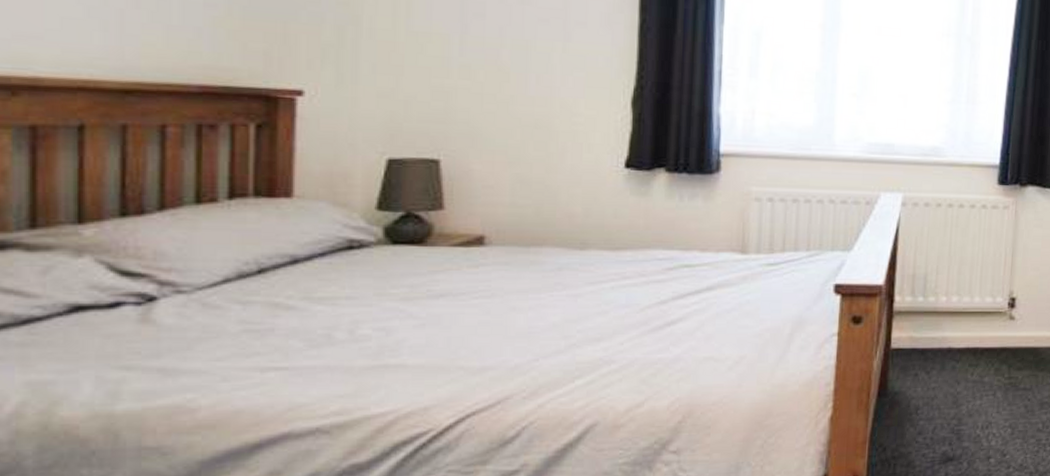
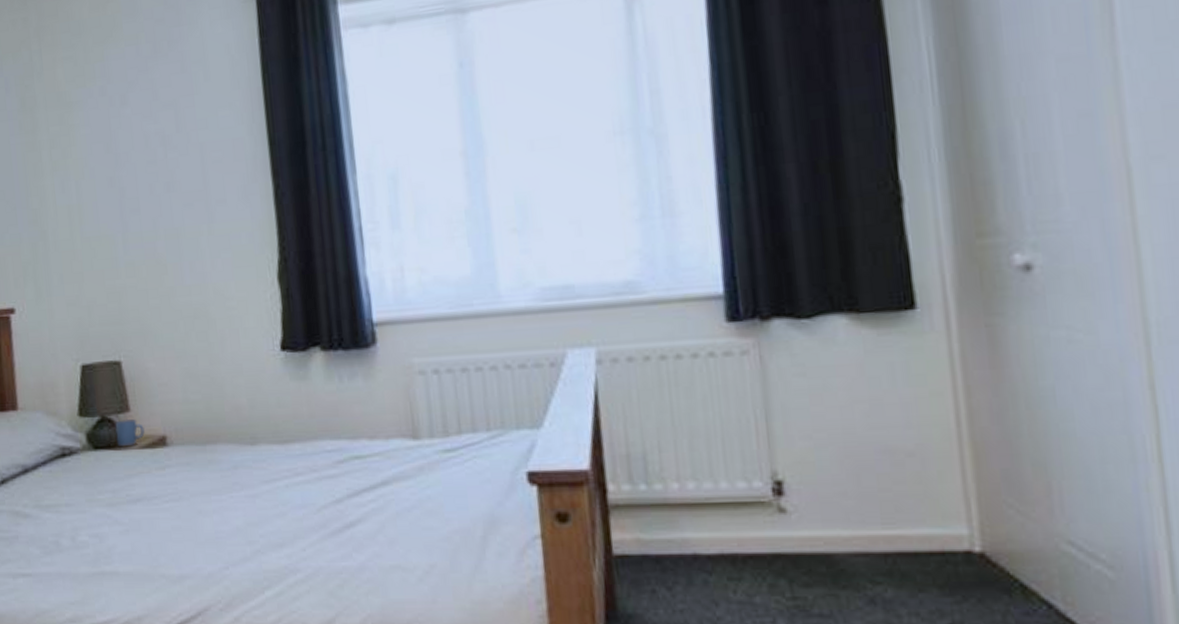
mug: none [423,216,459,244] -> present [115,418,145,447]

